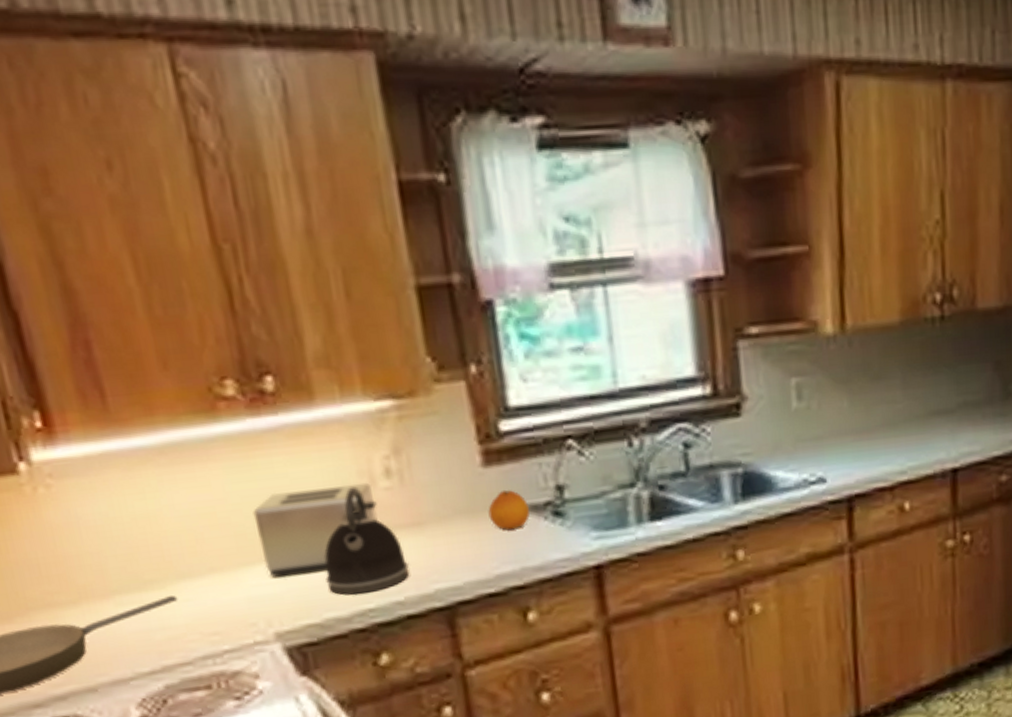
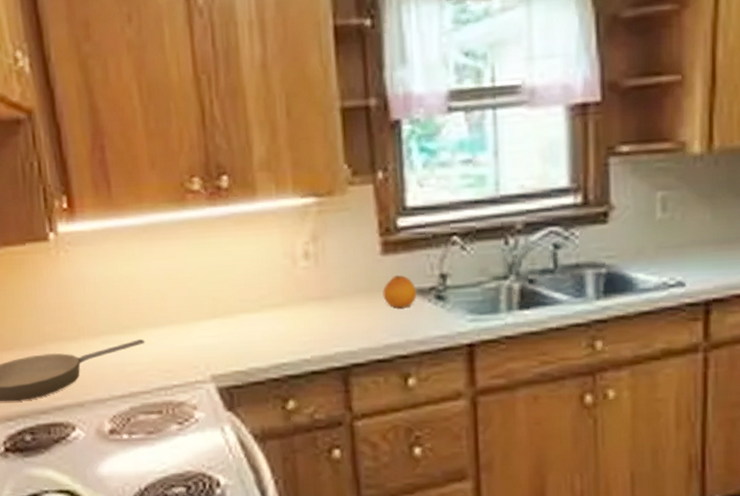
toaster: present [252,482,378,578] -> none [204,262,296,332]
kettle: present [324,486,410,596] -> none [252,265,317,351]

